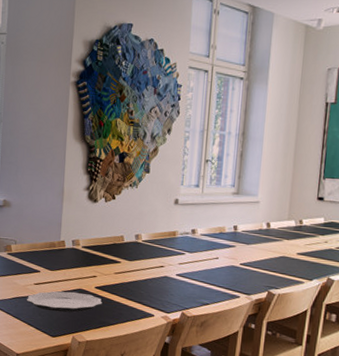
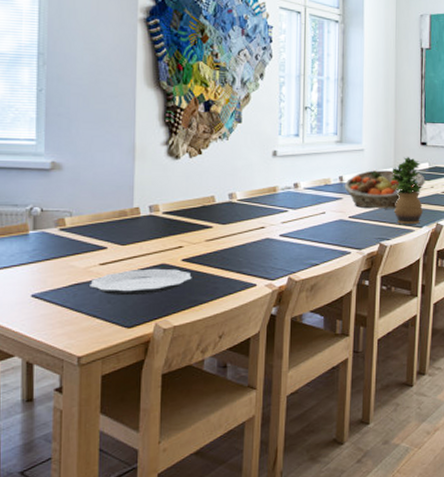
fruit basket: none [237,222,320,260] -> present [344,170,426,209]
potted plant: none [283,211,316,276] -> present [390,157,423,224]

